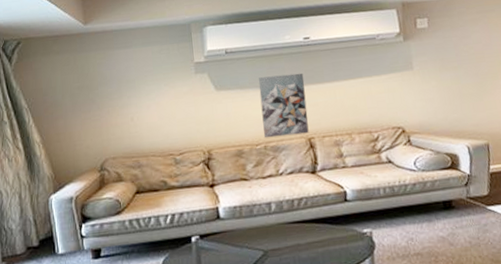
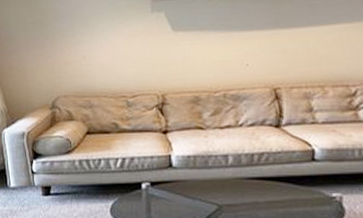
wall art: present [258,72,309,138] -> none [220,15,275,86]

